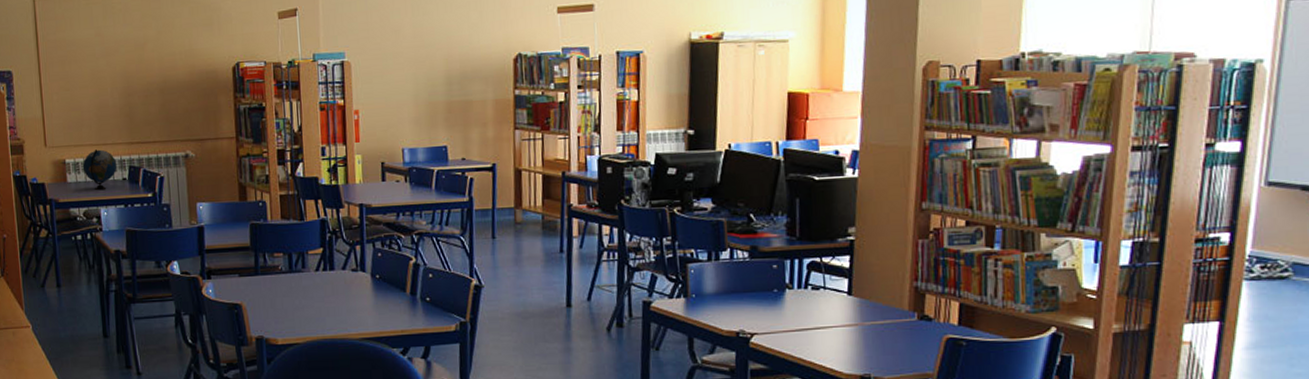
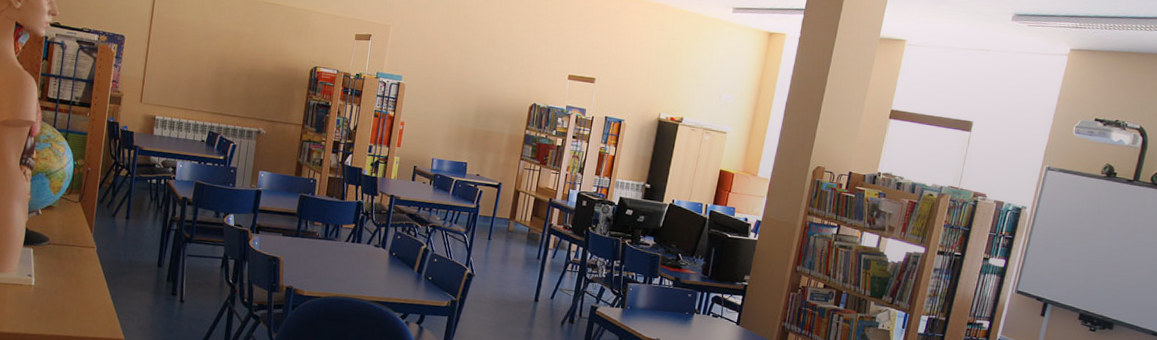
globe: present [82,149,117,191] -> none [169,113,199,147]

